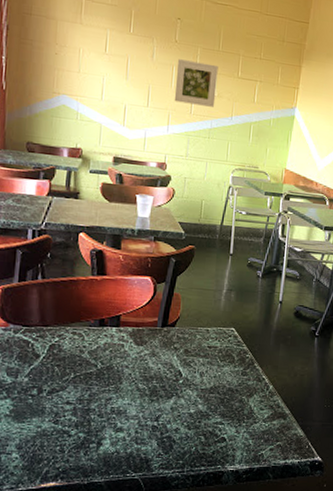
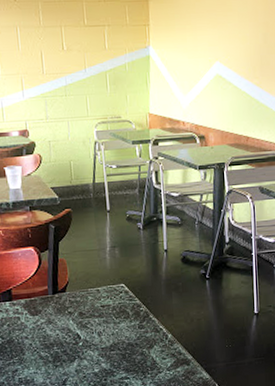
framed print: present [174,59,218,107] -> none [20,17,66,65]

